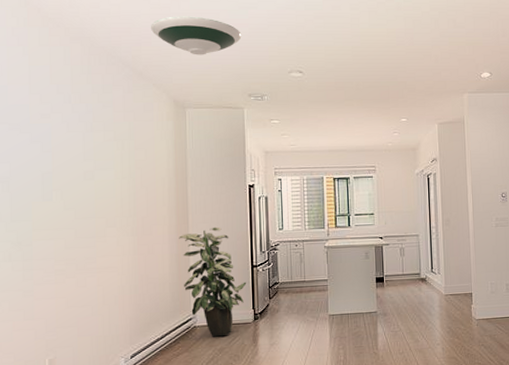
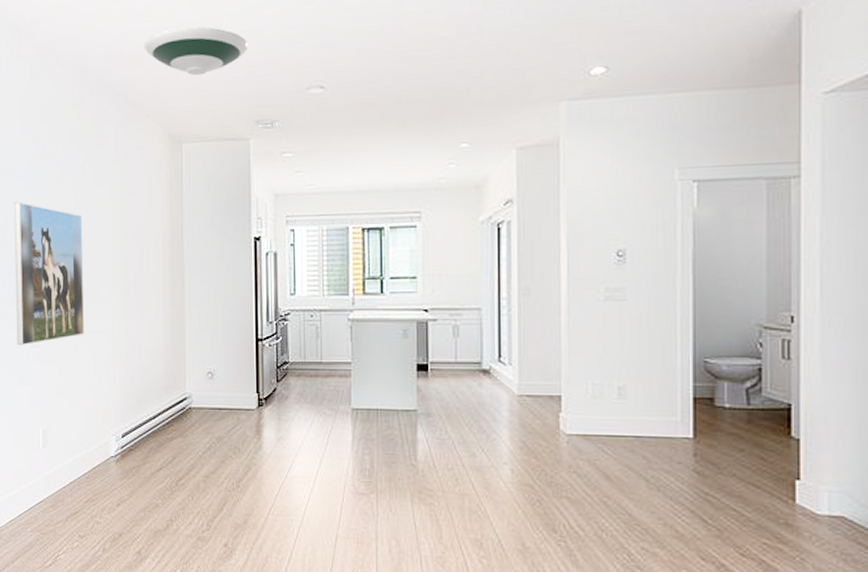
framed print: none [19,153,93,284] -> present [14,201,84,345]
indoor plant: present [179,227,247,337] -> none [173,289,250,423]

